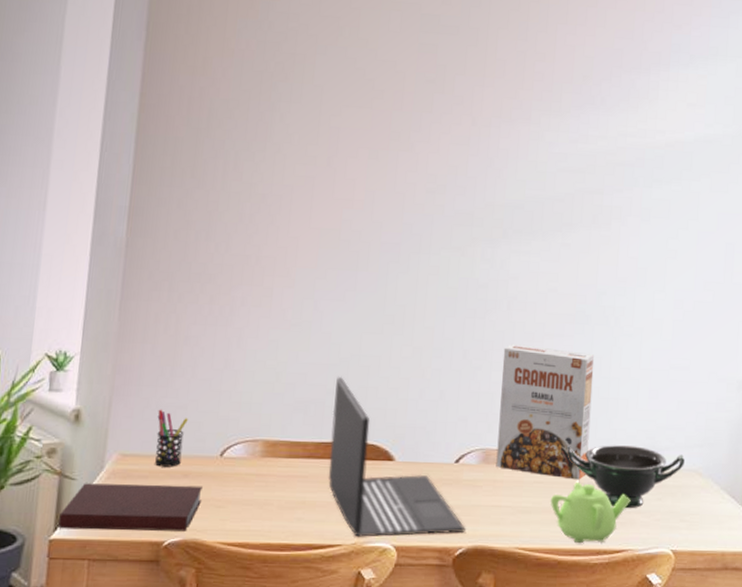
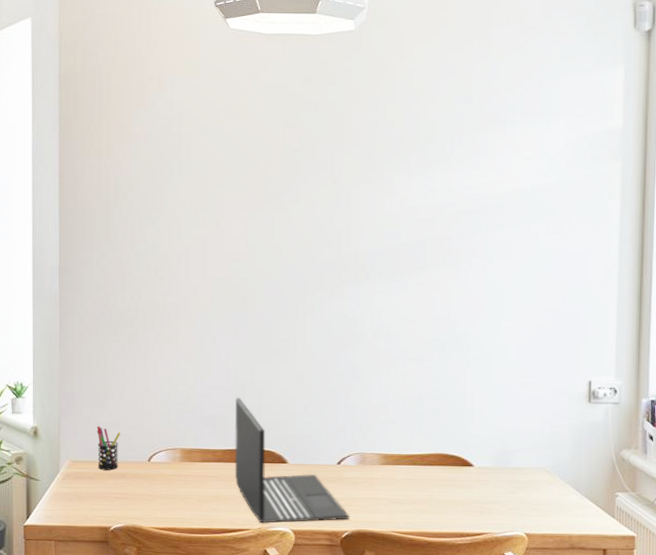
notebook: present [58,483,203,532] -> none [30,483,137,519]
cereal box: present [496,344,595,480] -> none [371,368,451,477]
teapot: present [550,482,631,543] -> none [419,479,488,527]
bowl: present [566,445,685,509] -> none [430,448,533,500]

